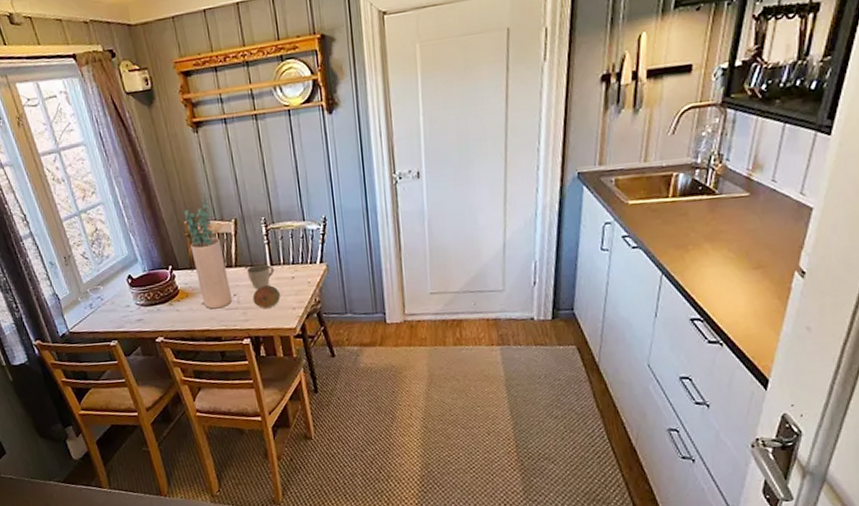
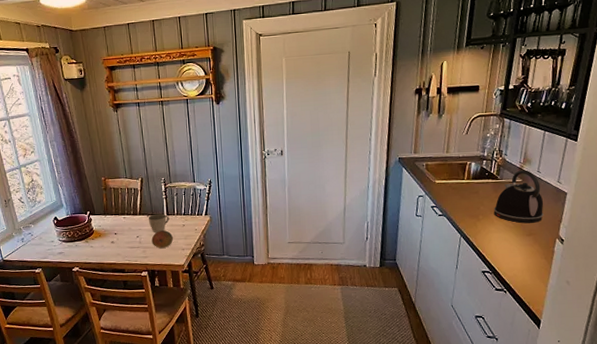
vase: present [183,192,233,309] -> none [102,156,136,247]
kettle: none [708,179,779,253] -> present [493,170,544,223]

